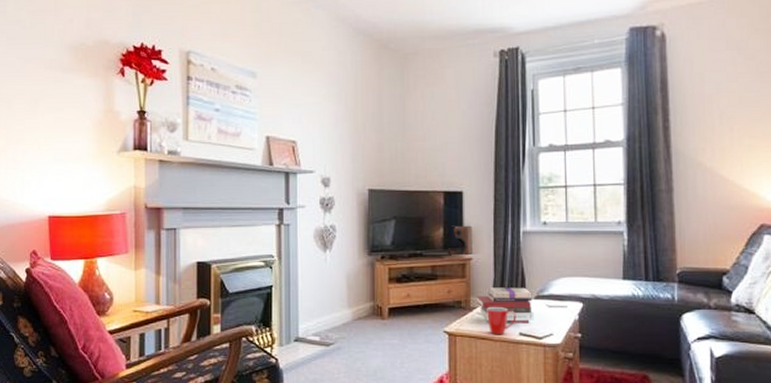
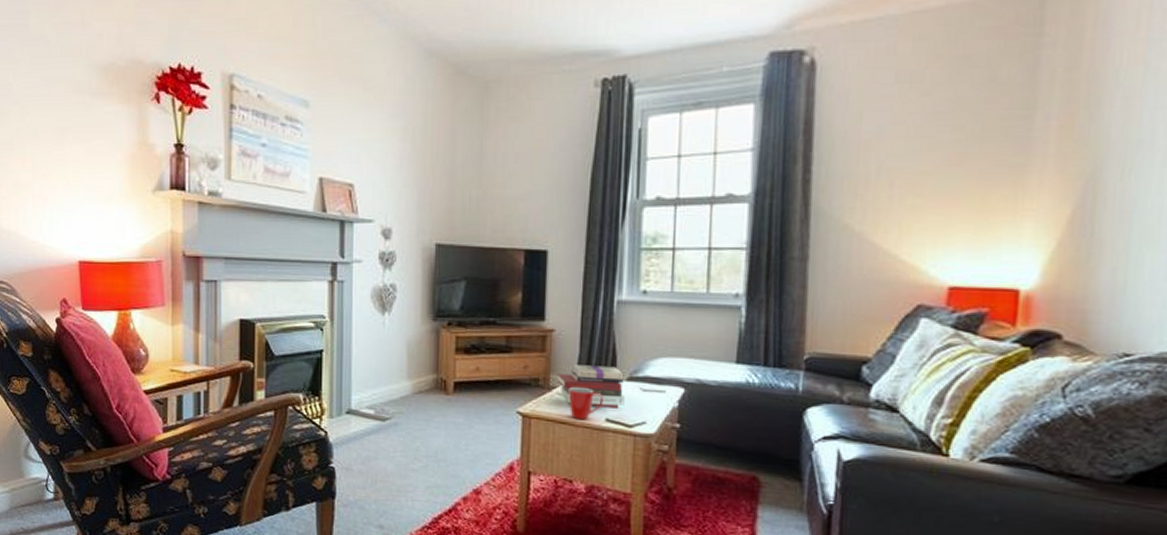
speaker: present [449,227,473,256] -> none [527,292,557,326]

